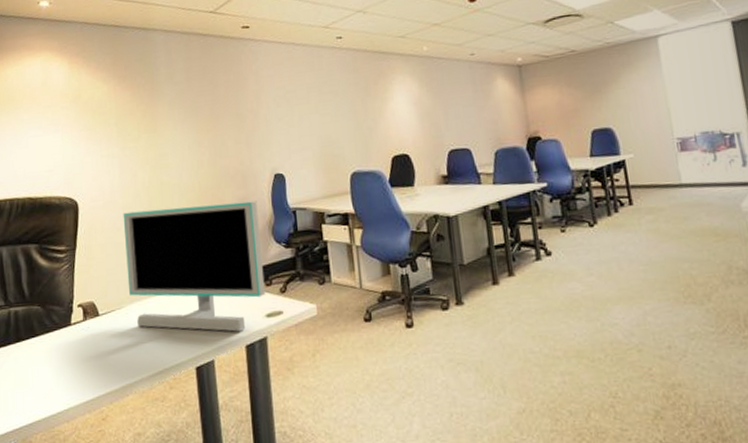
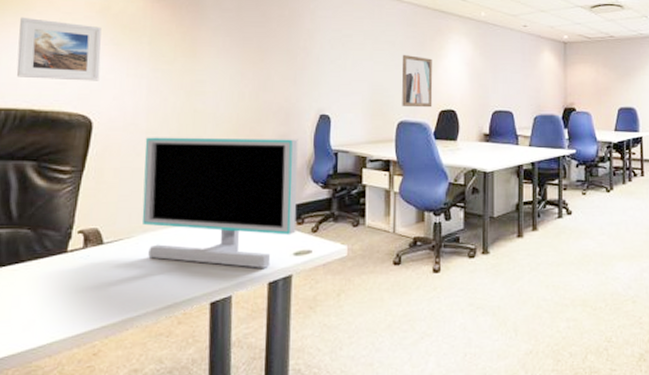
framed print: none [12,115,79,170] -> present [16,17,102,81]
wall art: none [347,102,384,157] -> present [402,54,433,108]

